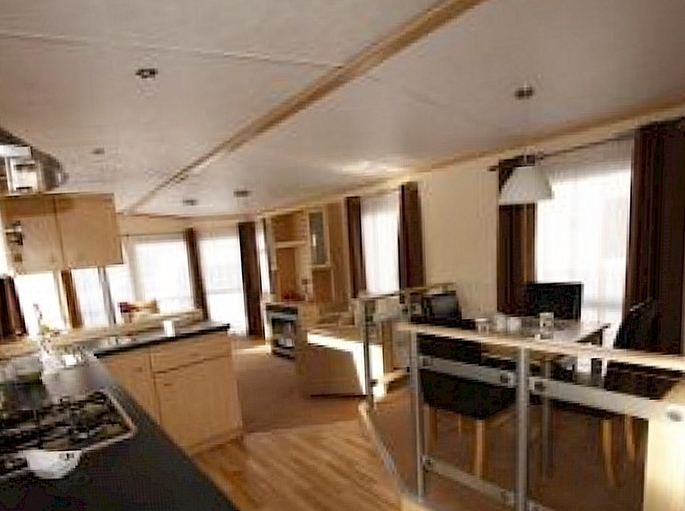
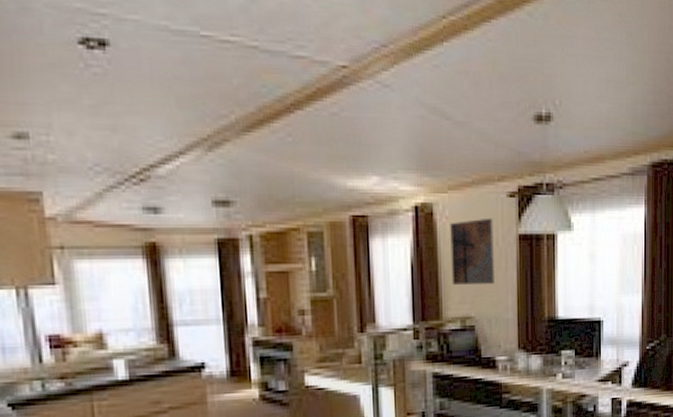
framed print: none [433,191,475,254] -> present [450,218,494,285]

